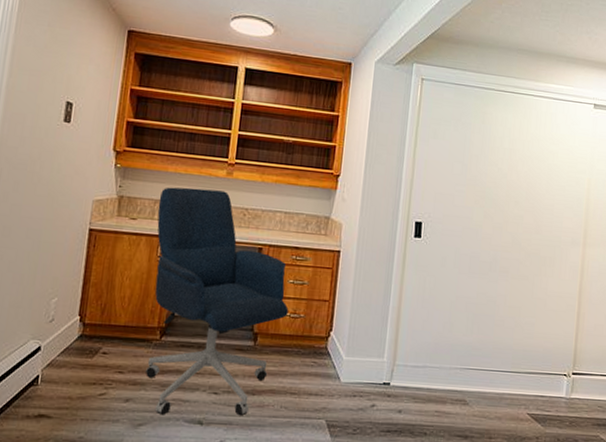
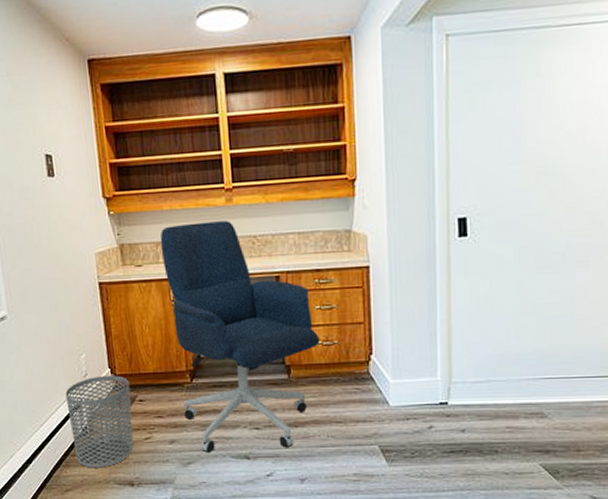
waste bin: none [18,322,97,424] -> present [65,375,134,468]

